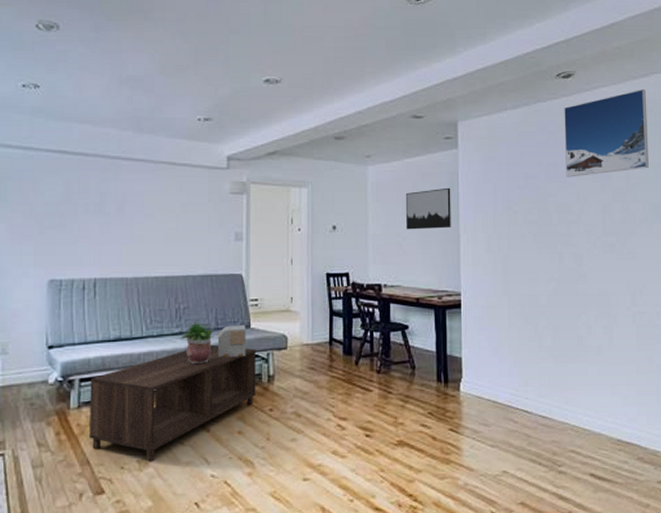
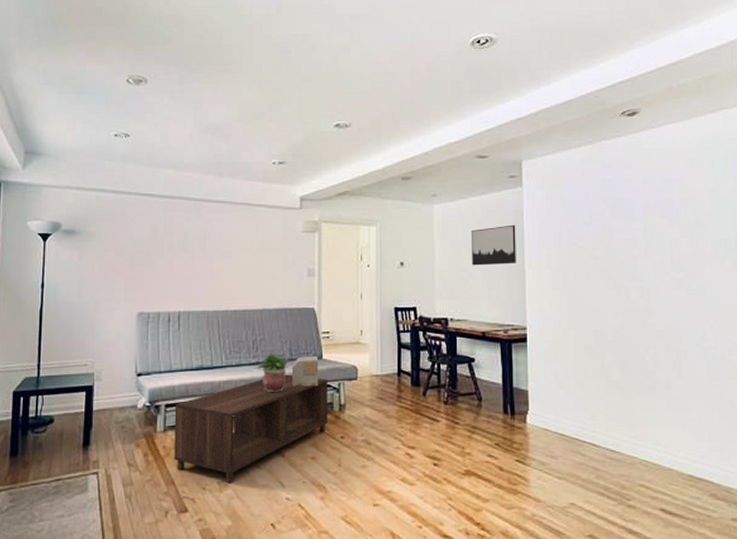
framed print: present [564,88,649,178] -> none [629,124,718,214]

